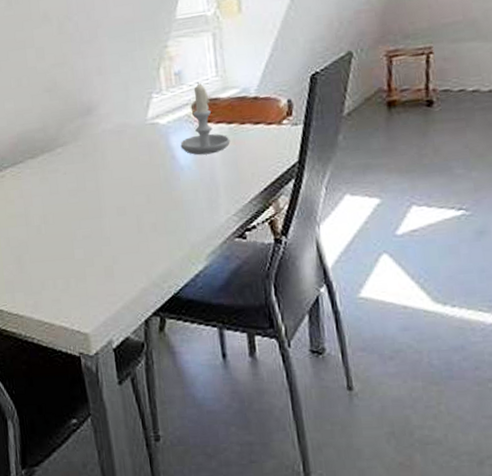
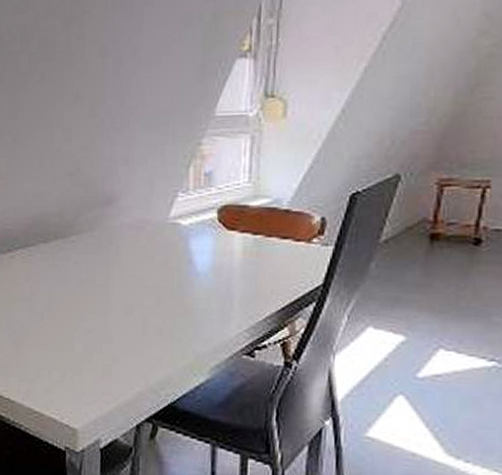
candle: present [180,82,230,155] -> none [199,187,253,264]

